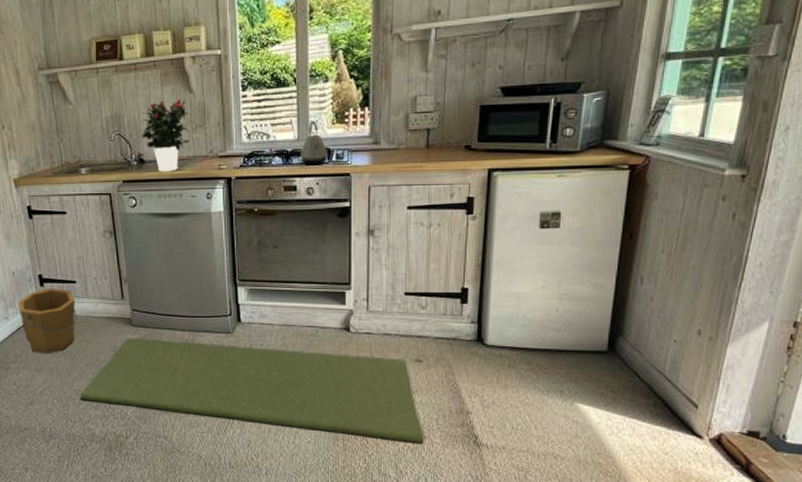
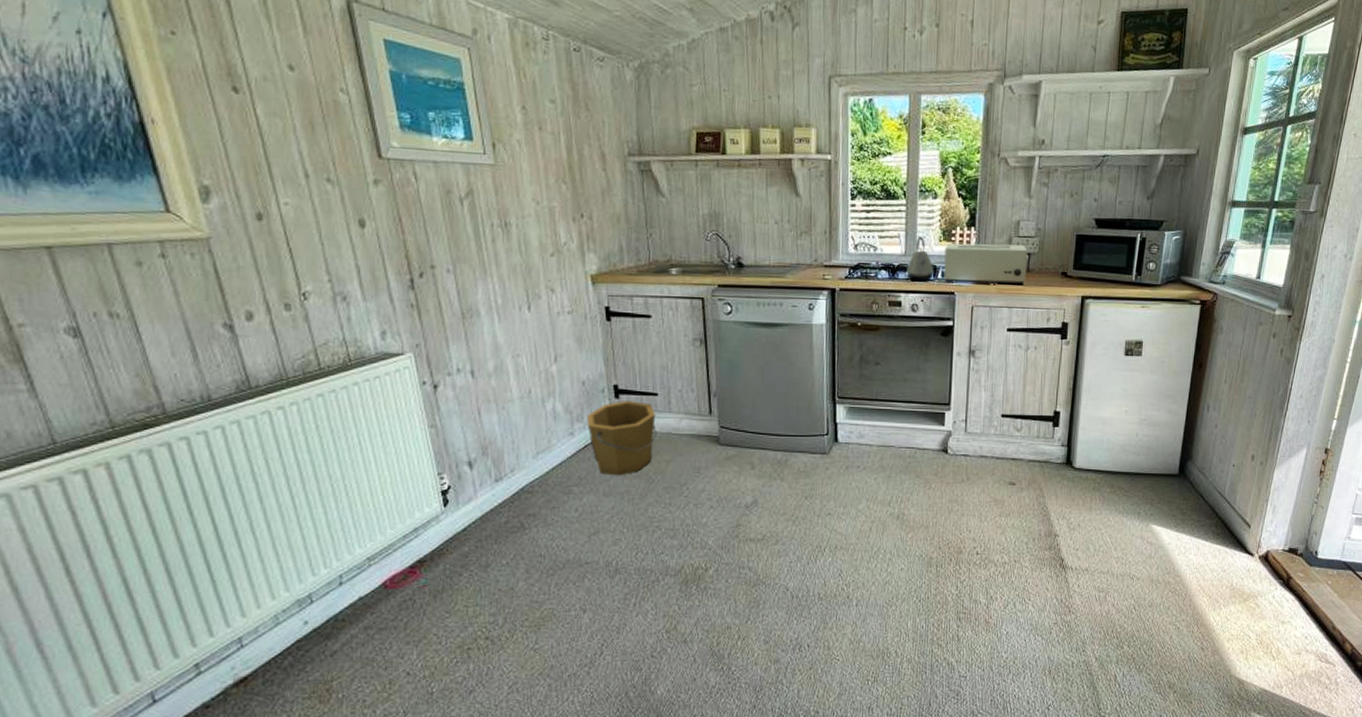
rug: present [79,337,425,444] -> none [653,457,1015,568]
potted flower: present [142,99,190,172] -> none [742,201,794,279]
toaster: none [338,121,428,165] -> present [943,243,1028,285]

